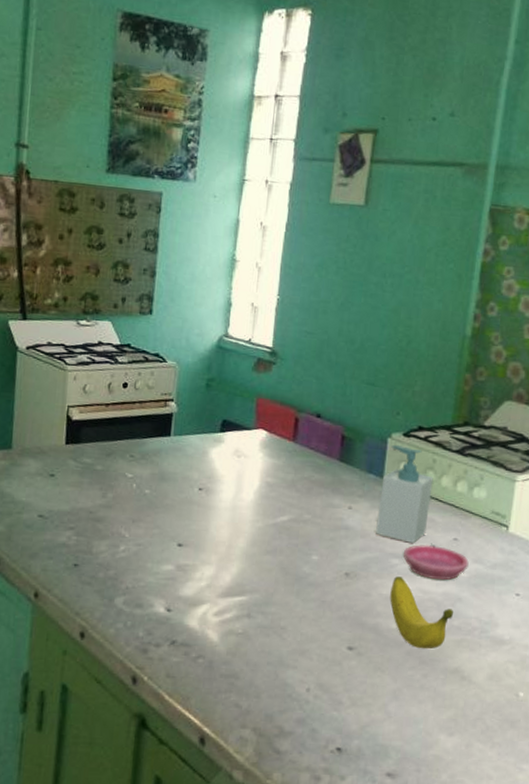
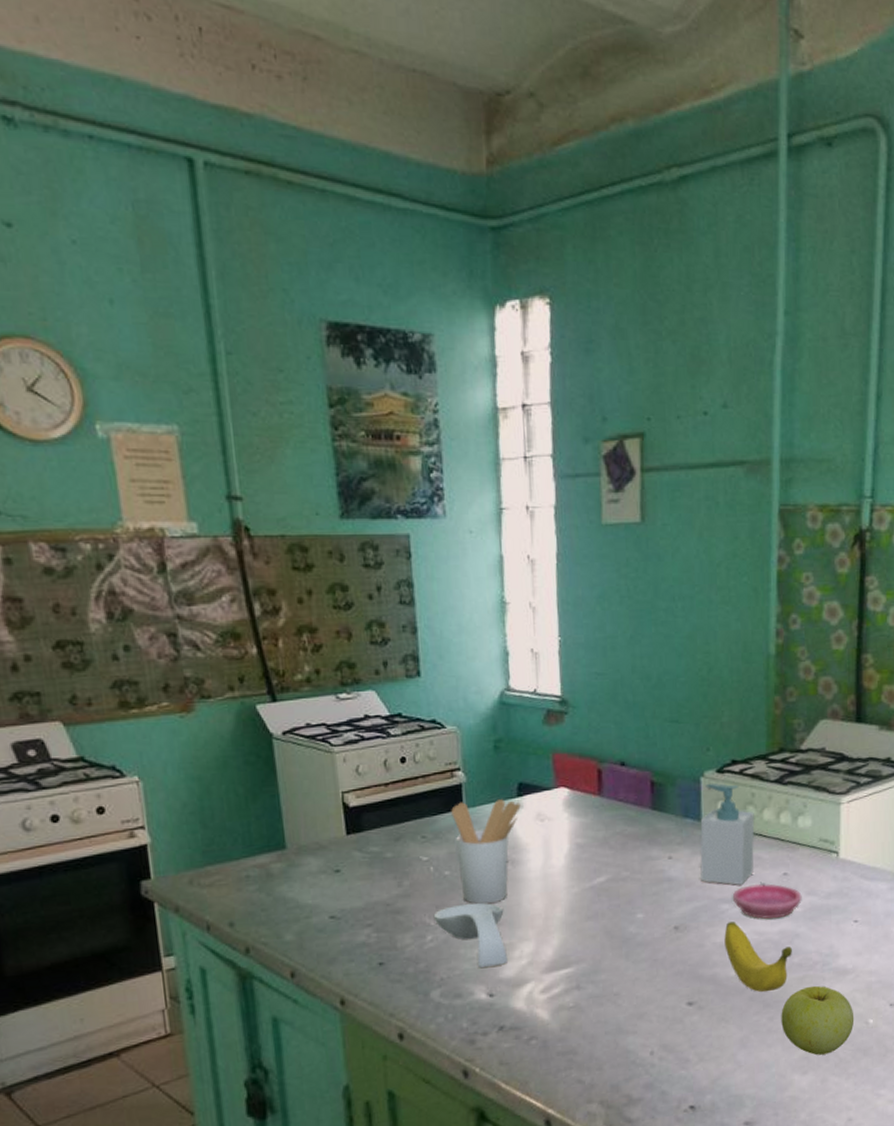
spoon rest: none [128,522,191,584] -> present [433,902,507,969]
utensil holder: none [158,429,222,526] -> present [451,799,521,905]
apple: none [434,650,506,720] -> present [781,985,855,1055]

